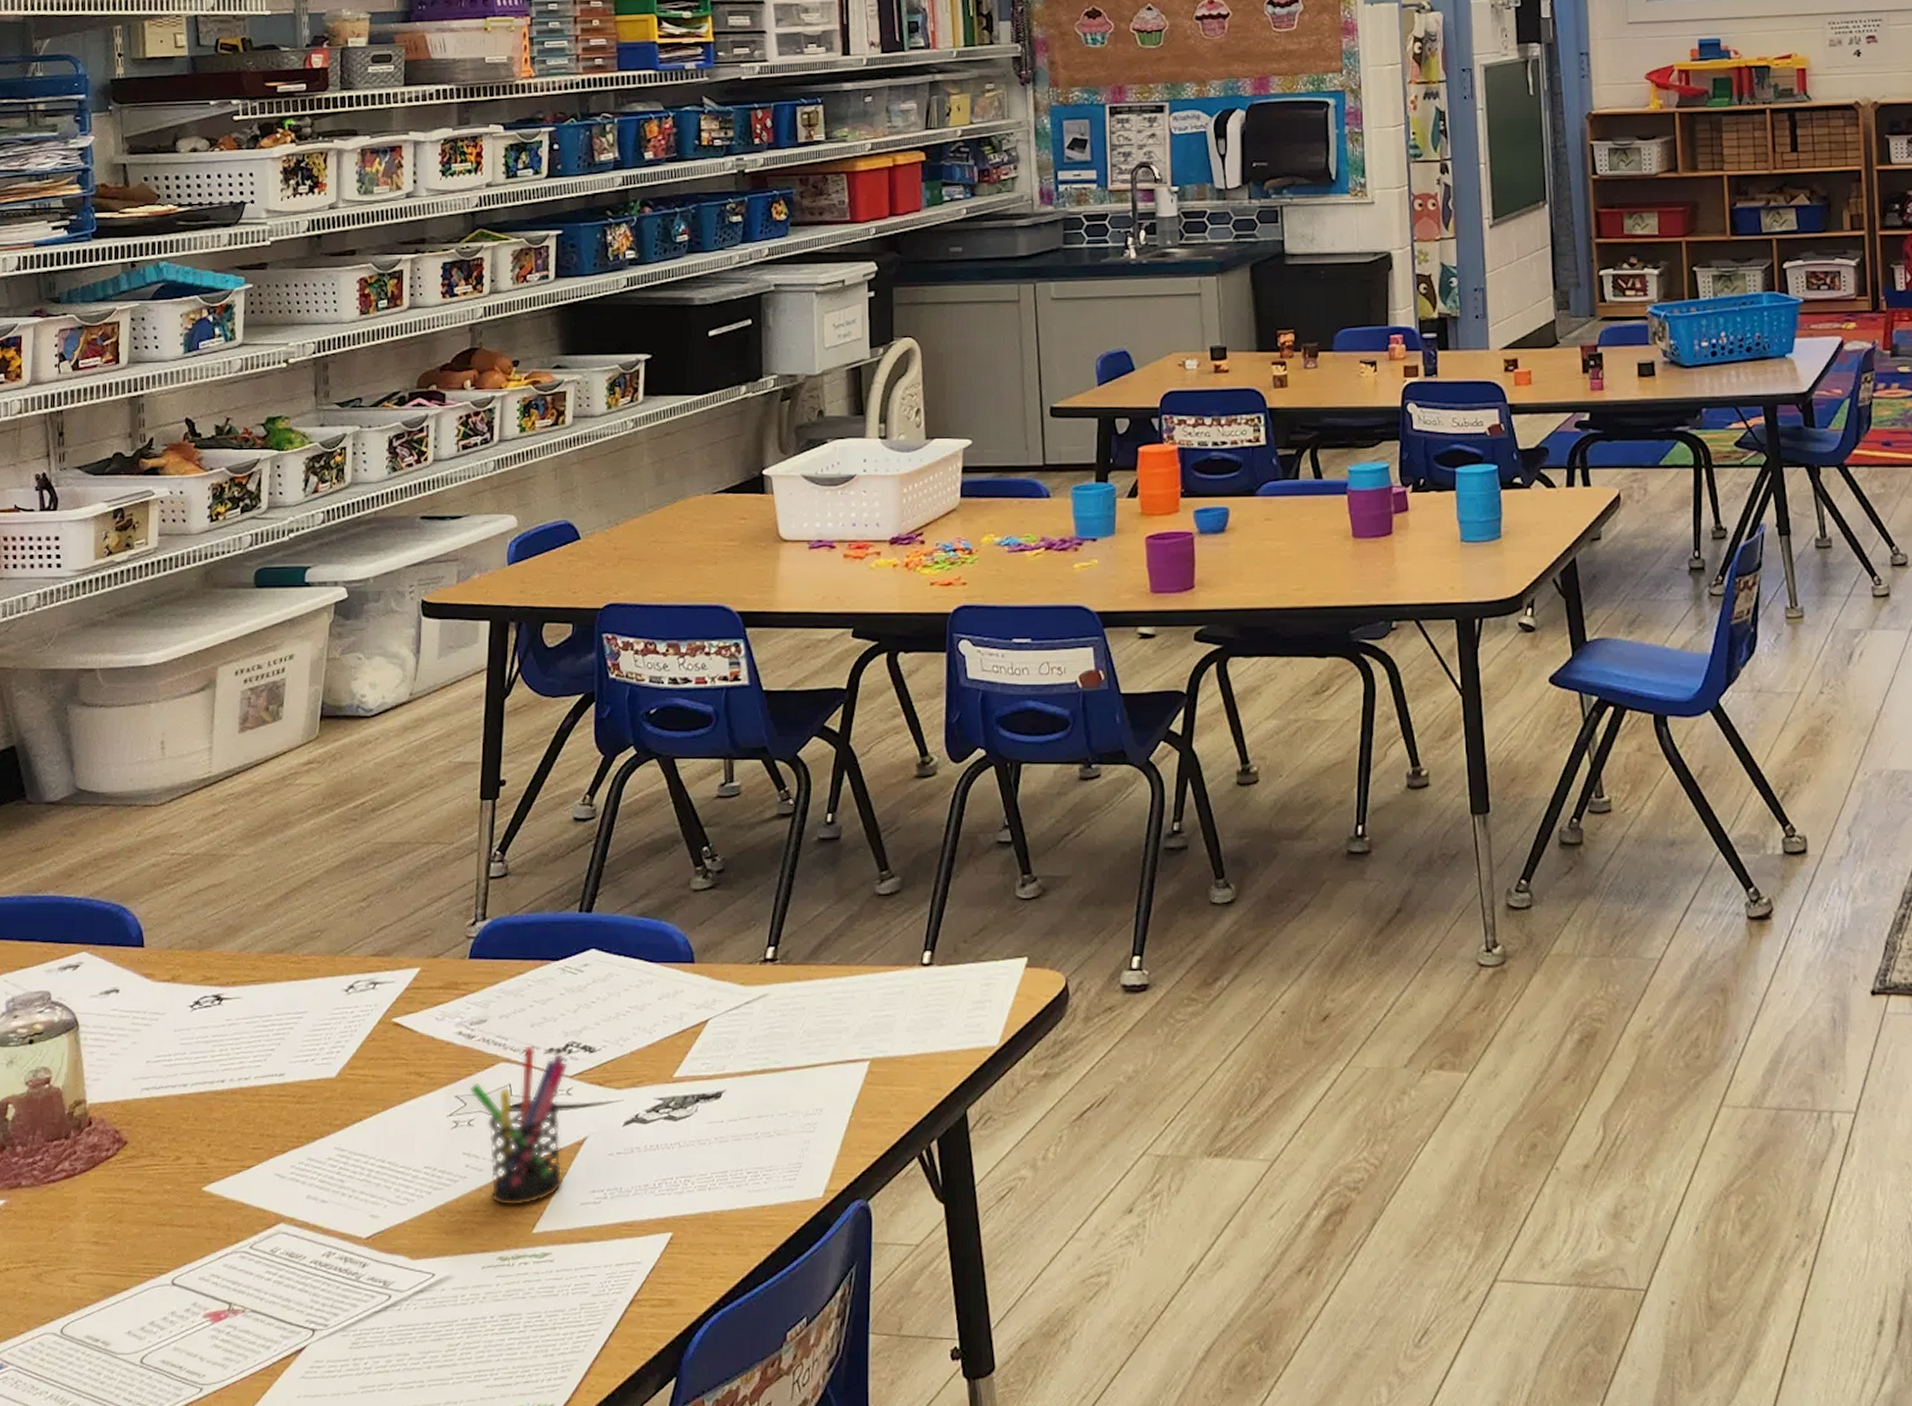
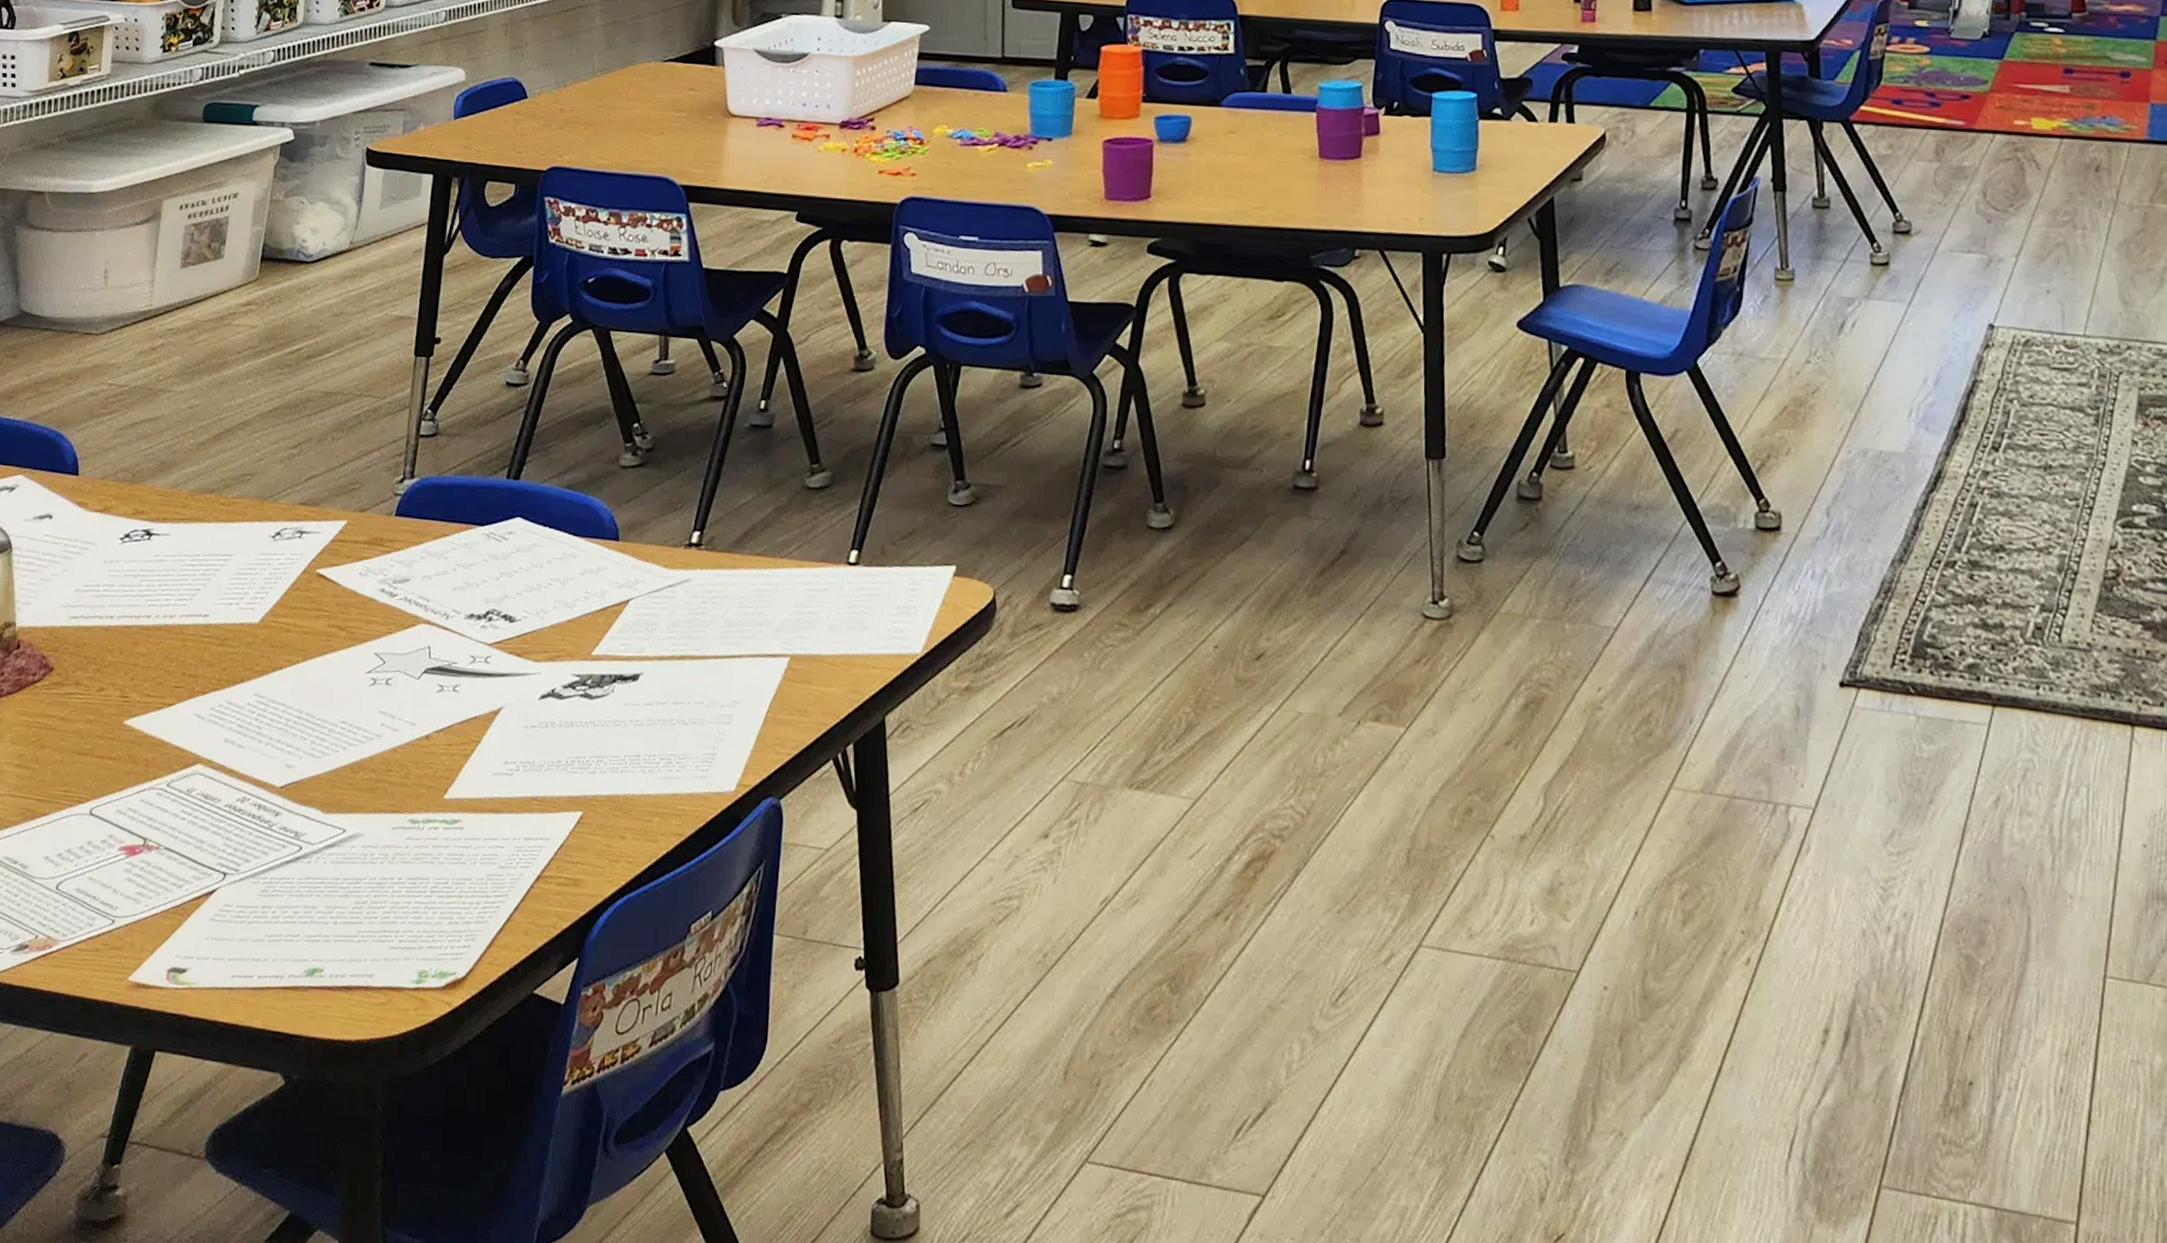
pen holder: present [470,1044,568,1207] -> none [389,608,488,771]

